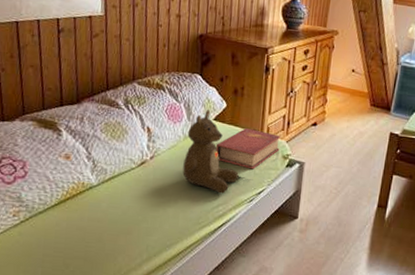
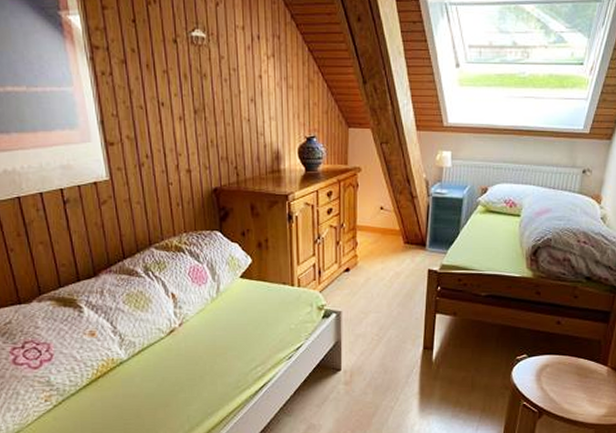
teddy bear: present [182,110,239,194] -> none [214,268,274,354]
book: present [216,127,281,170] -> none [247,281,313,325]

